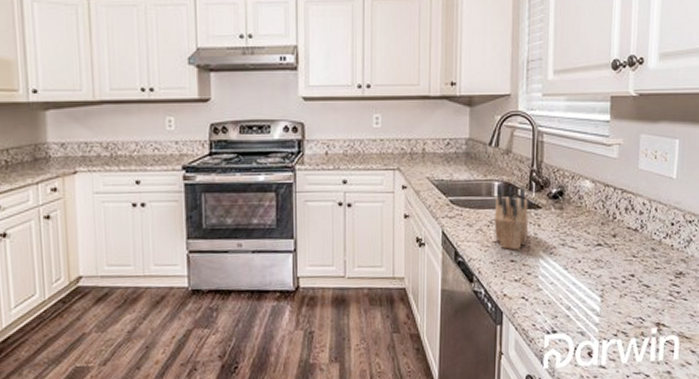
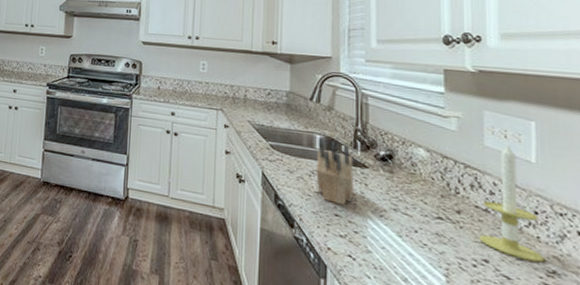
candle: none [628,164,675,268] -> present [478,144,545,263]

